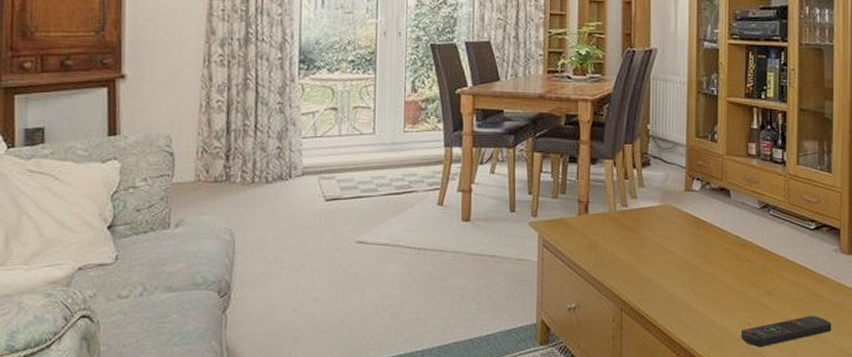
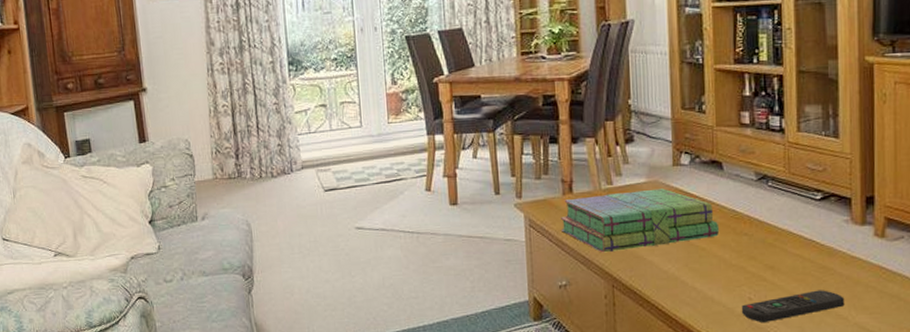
stack of books: none [575,213,724,275] -> present [561,188,719,253]

